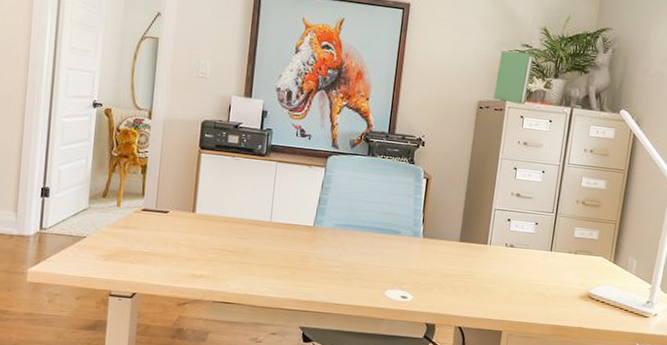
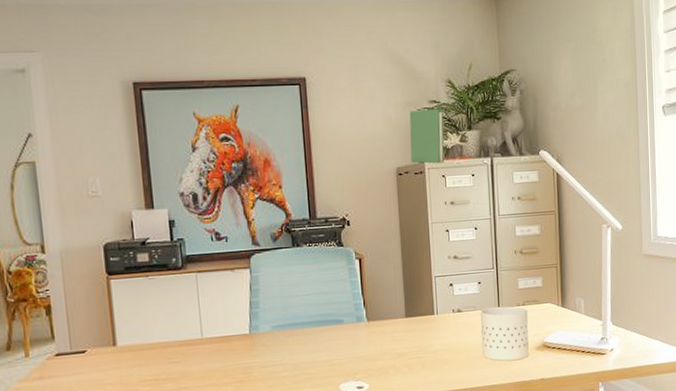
mug: none [526,248,579,305] -> present [479,306,529,361]

